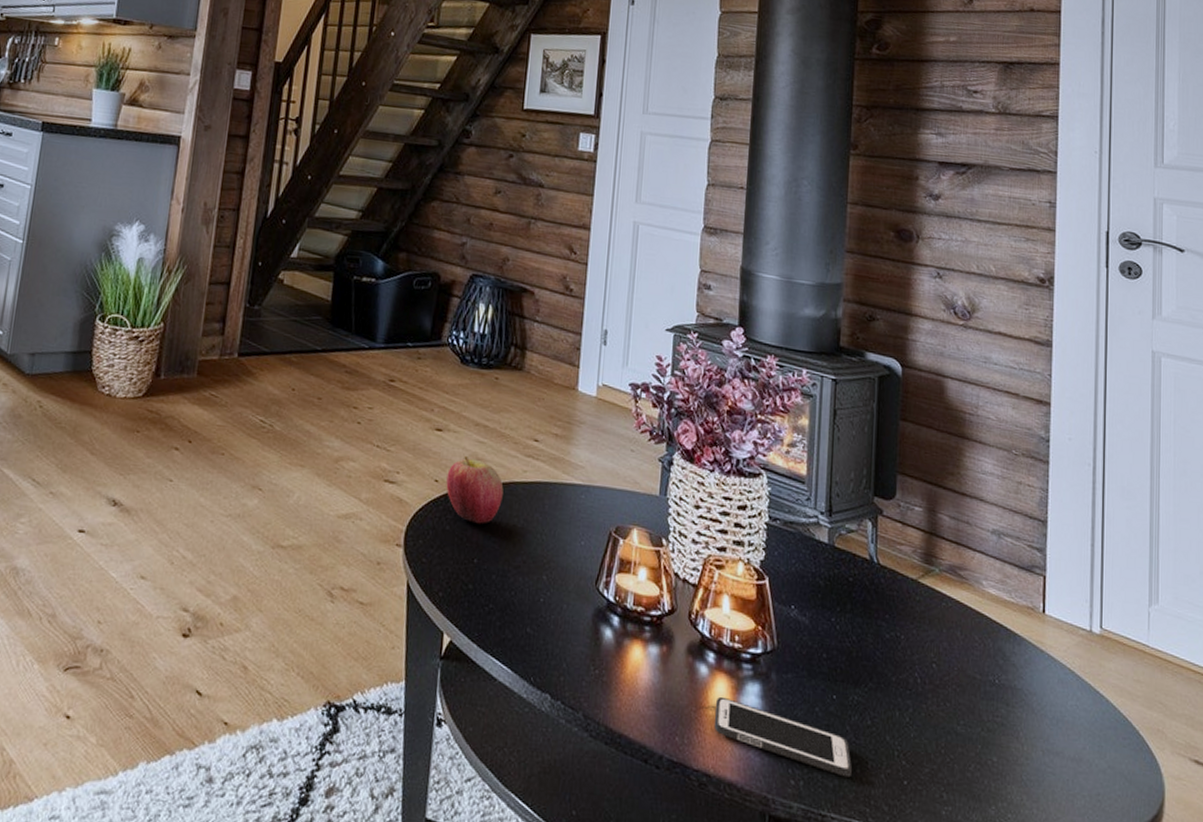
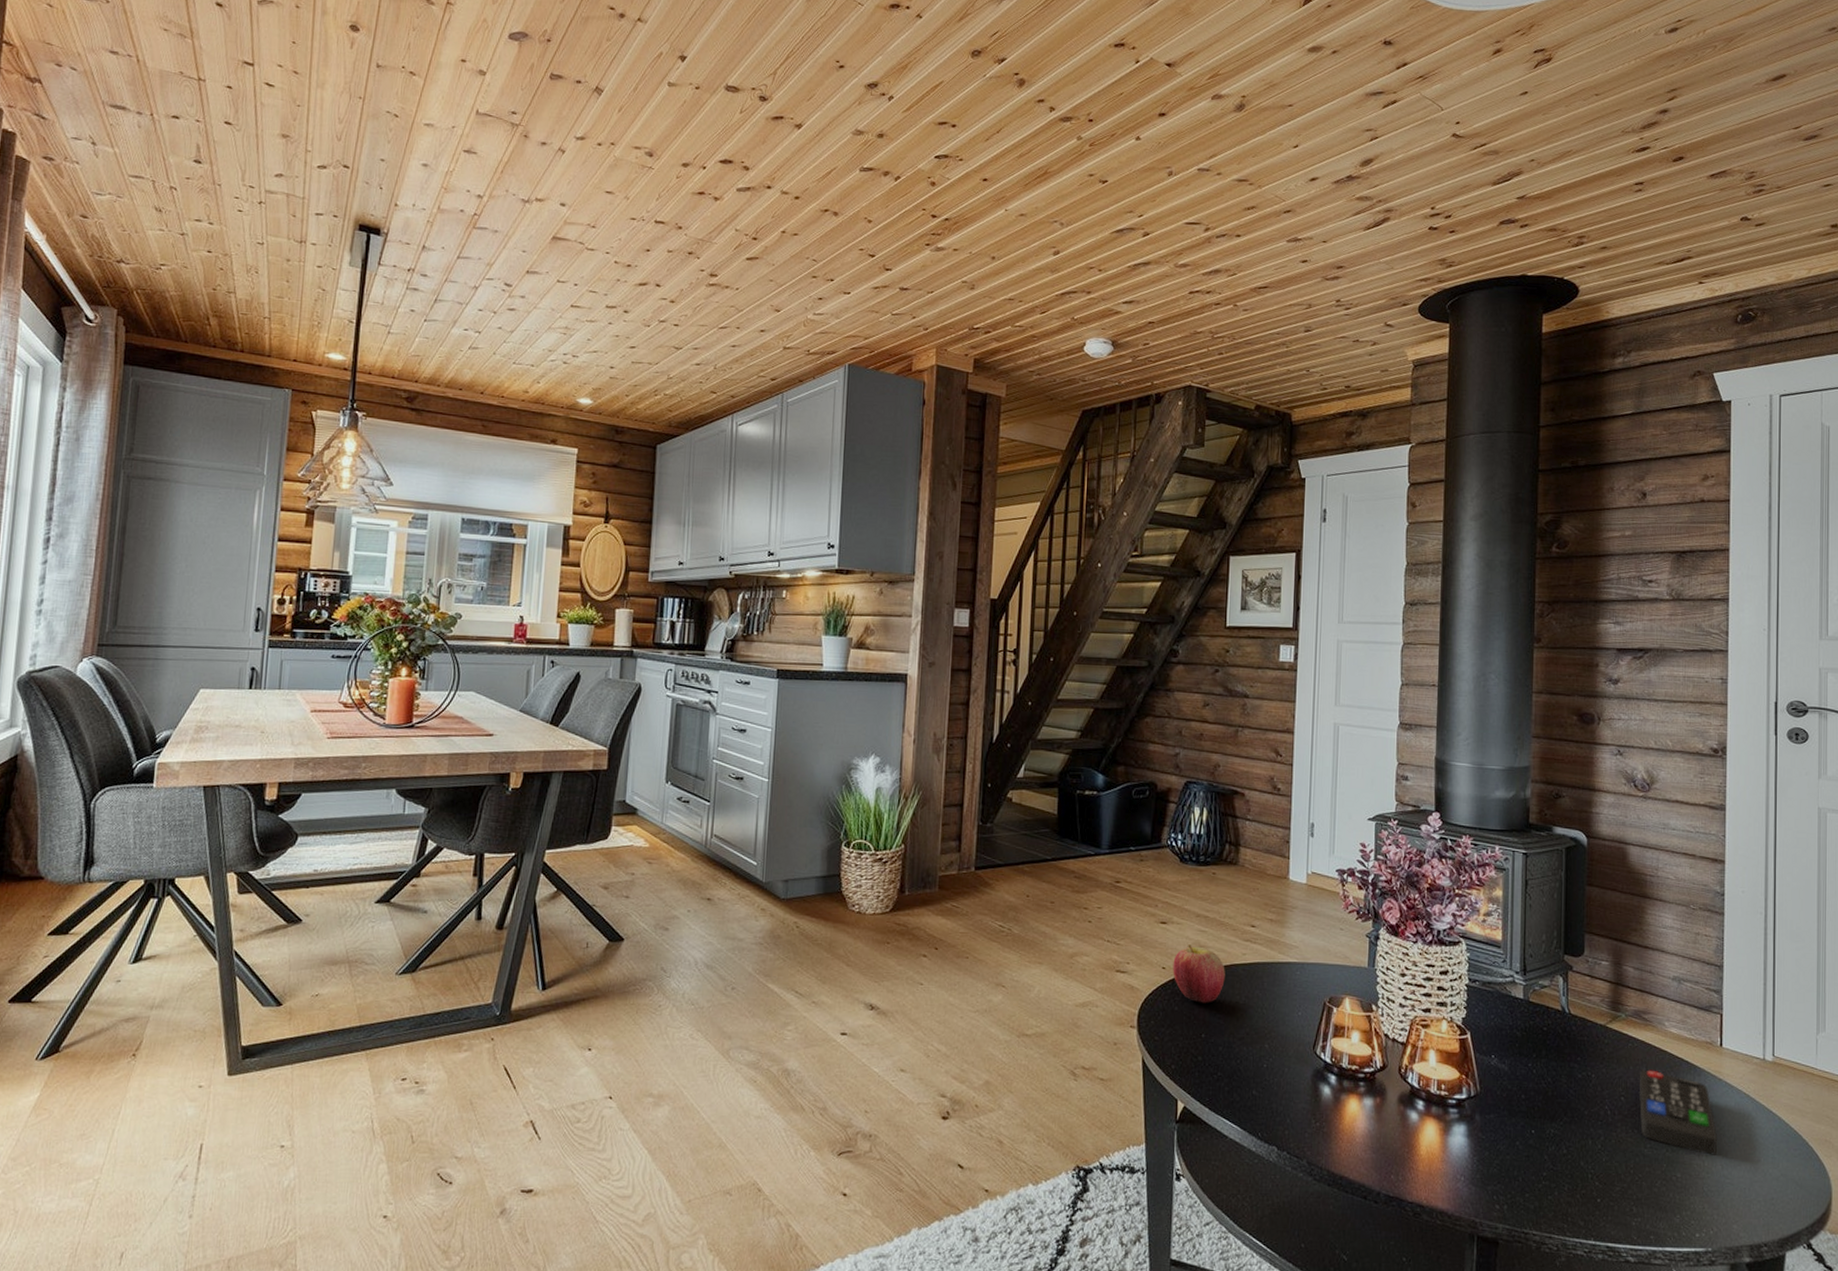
cell phone: present [714,696,852,778] -> none [1425,1138,1550,1199]
remote control: none [952,633,1038,739] -> present [1638,1069,1717,1155]

